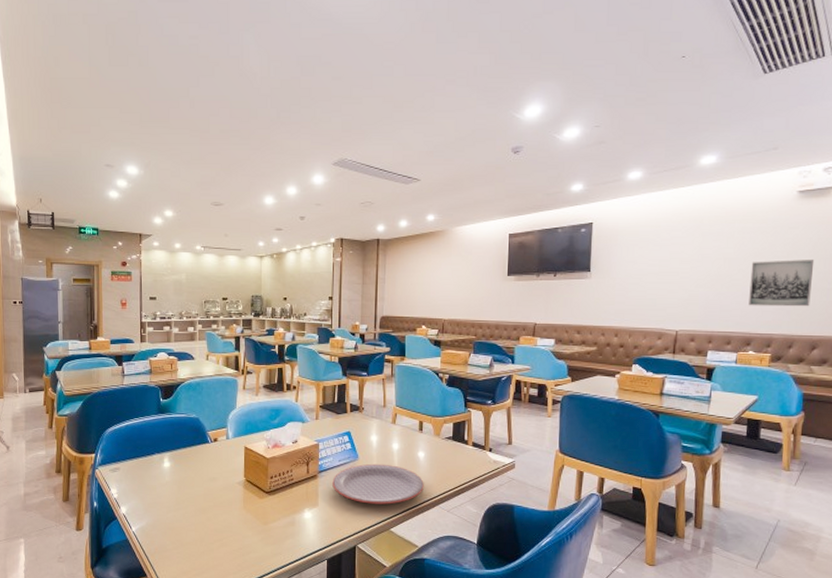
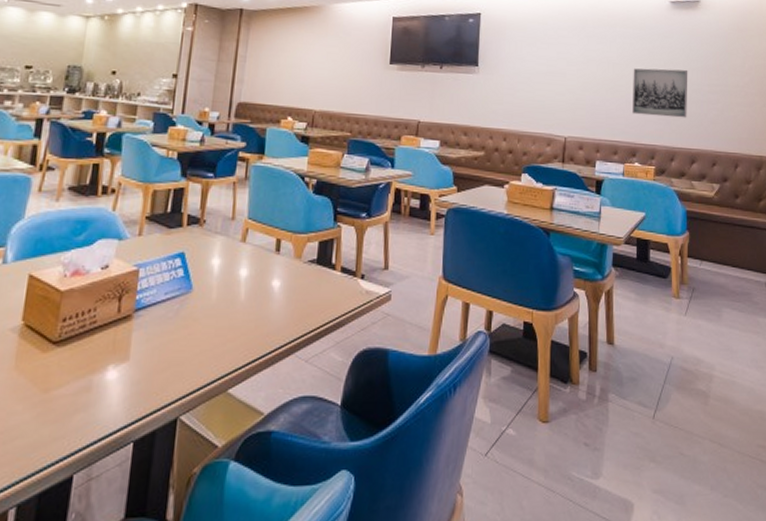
plate: present [332,463,424,504] -> none [152,297,277,355]

